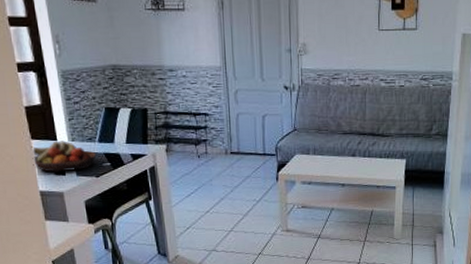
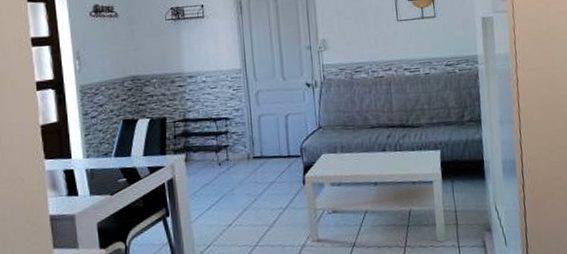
fruit bowl: present [31,140,97,173] -> none [44,158,112,194]

